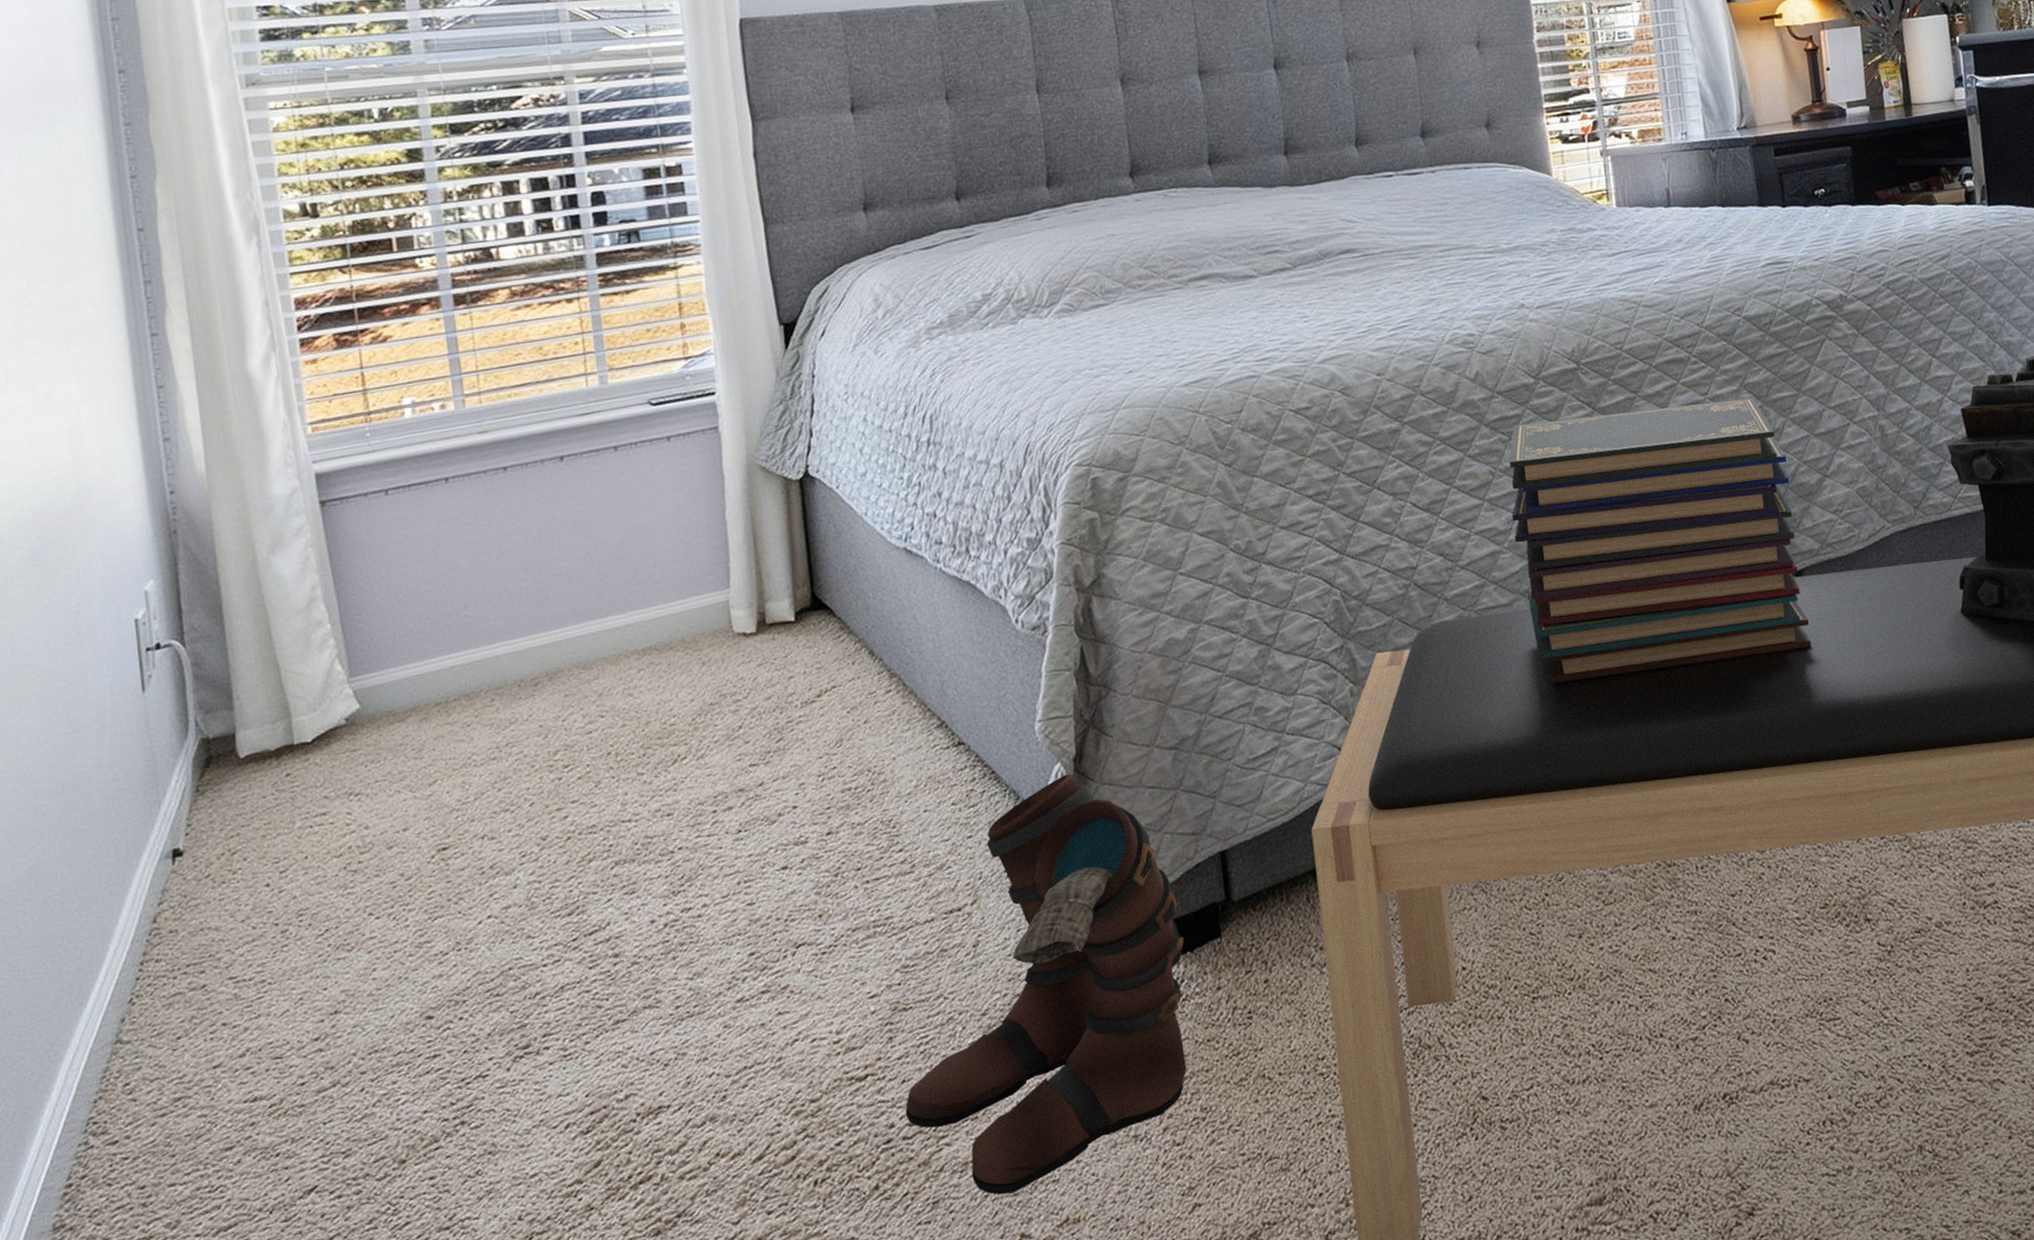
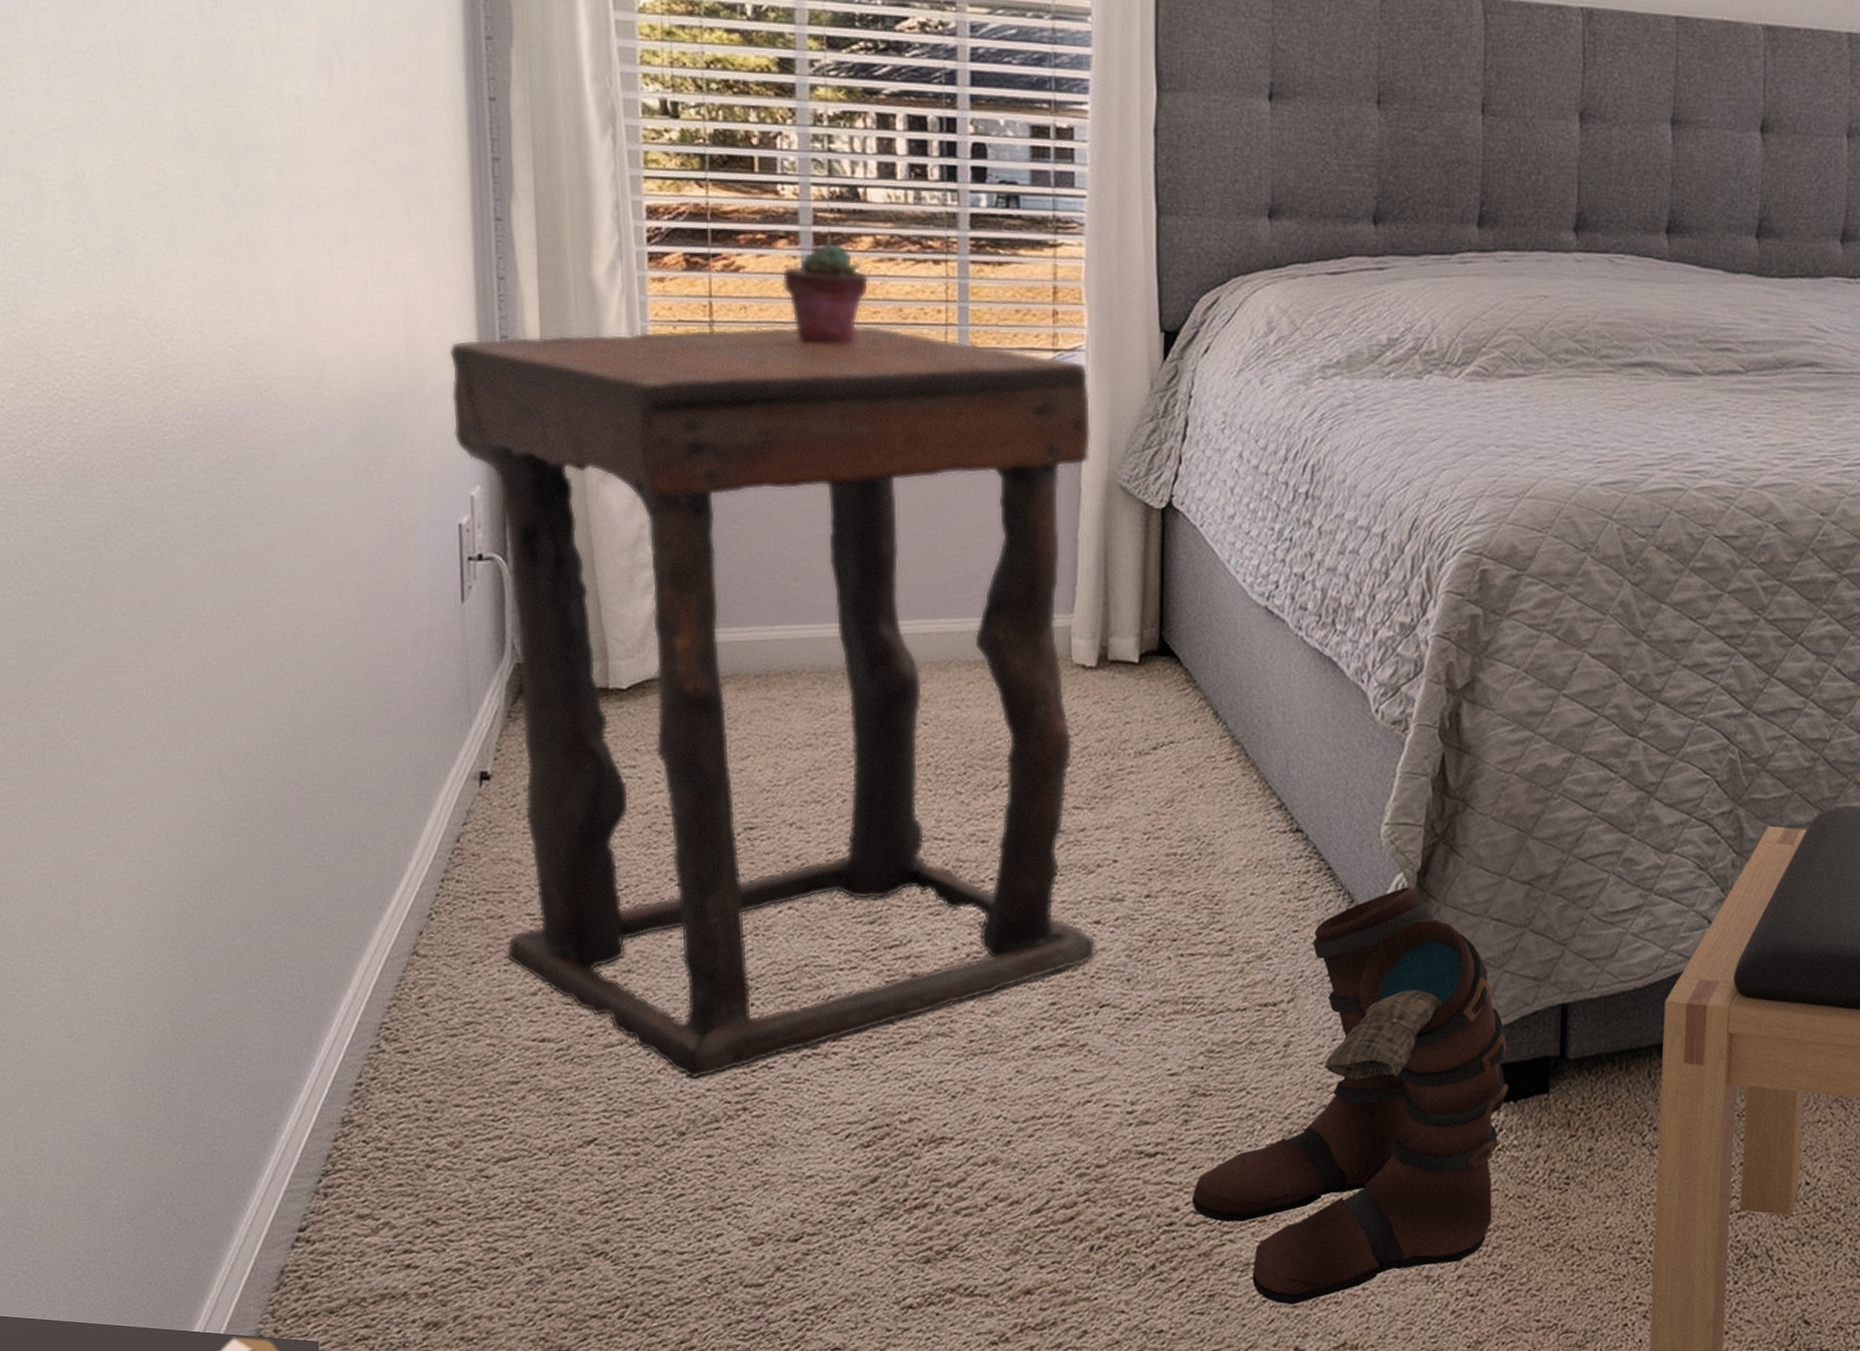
side table: none [113,363,788,1105] -> present [448,325,1097,1080]
potted succulent: none [427,300,510,393] -> present [782,242,870,344]

